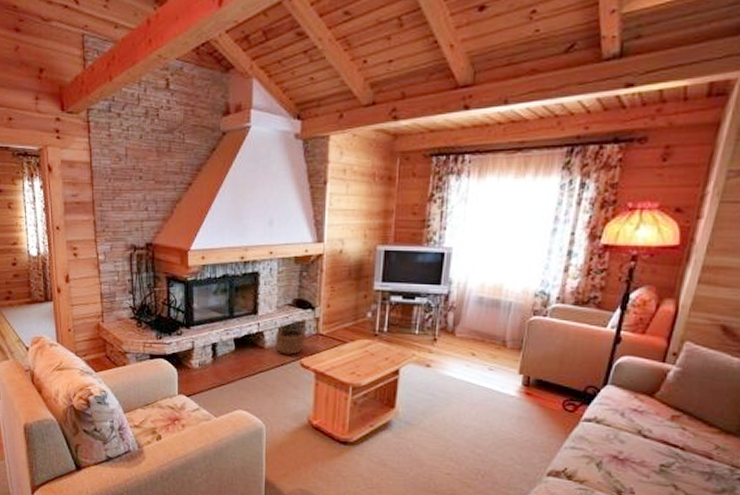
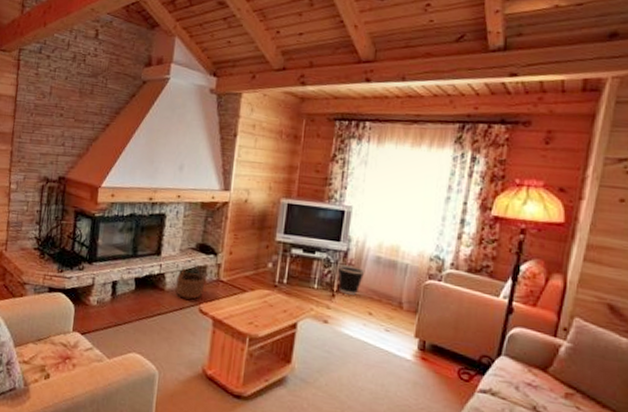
wastebasket: none [439,308,468,337] -> present [337,264,365,295]

